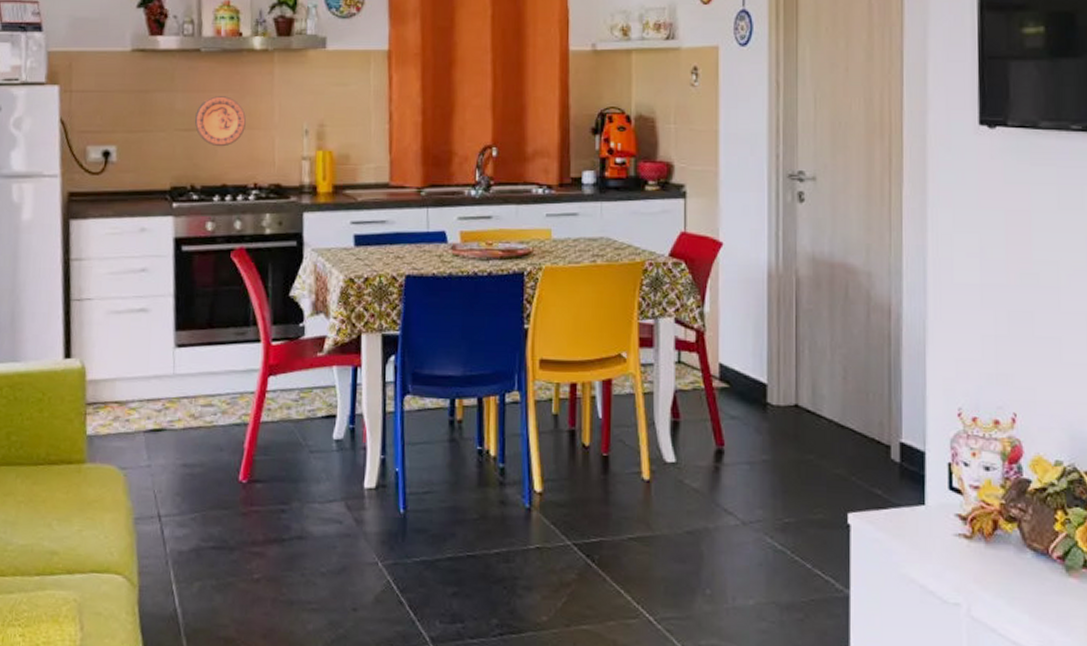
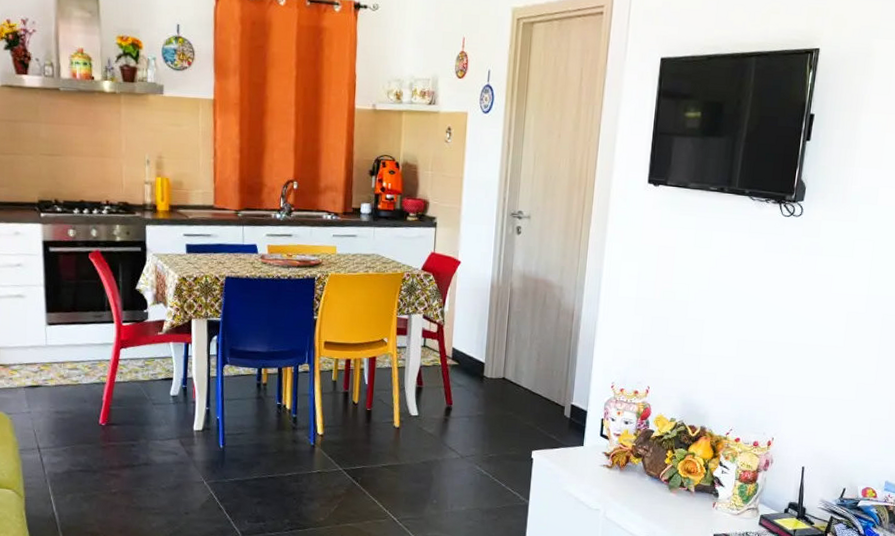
decorative plate: present [195,96,247,147] -> none [57,128,100,170]

